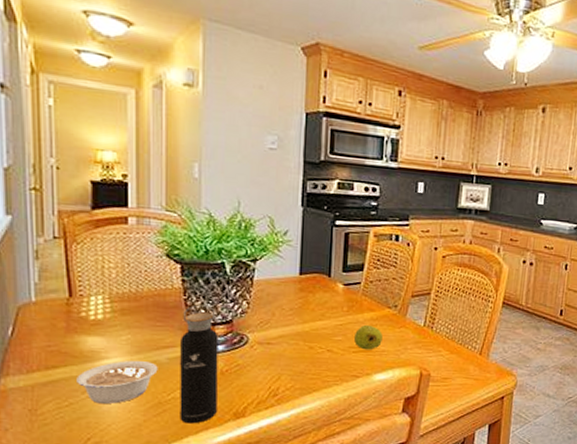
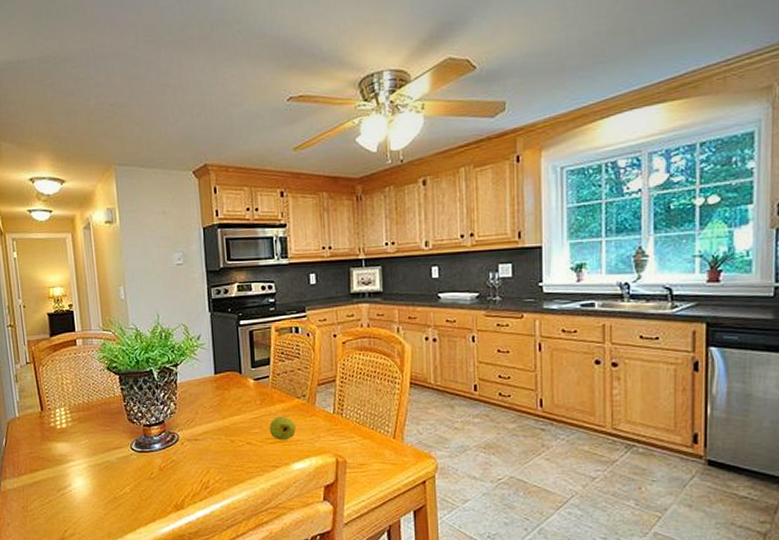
legume: present [77,361,158,404] -> none [52,462,111,500]
water bottle: present [180,305,219,424] -> none [125,409,160,516]

